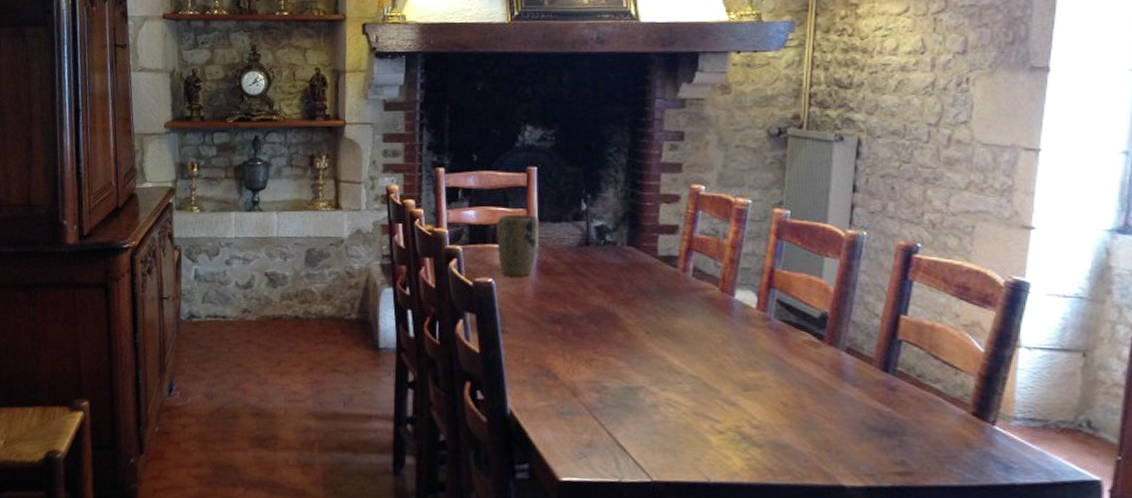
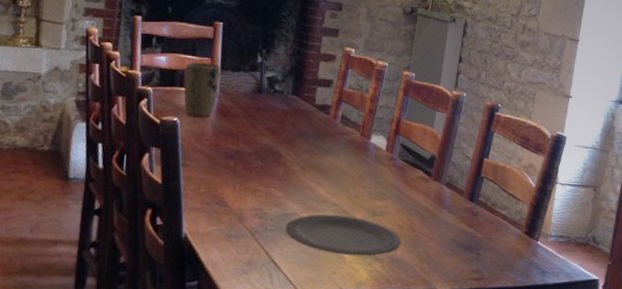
plate: none [631,388,787,440] -> present [285,214,402,256]

